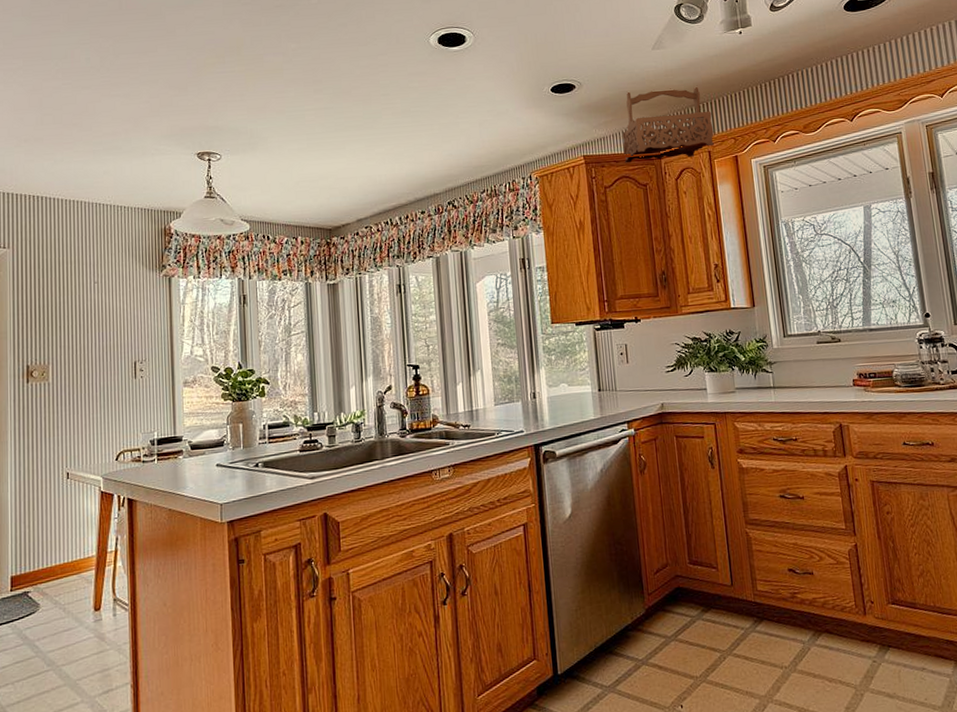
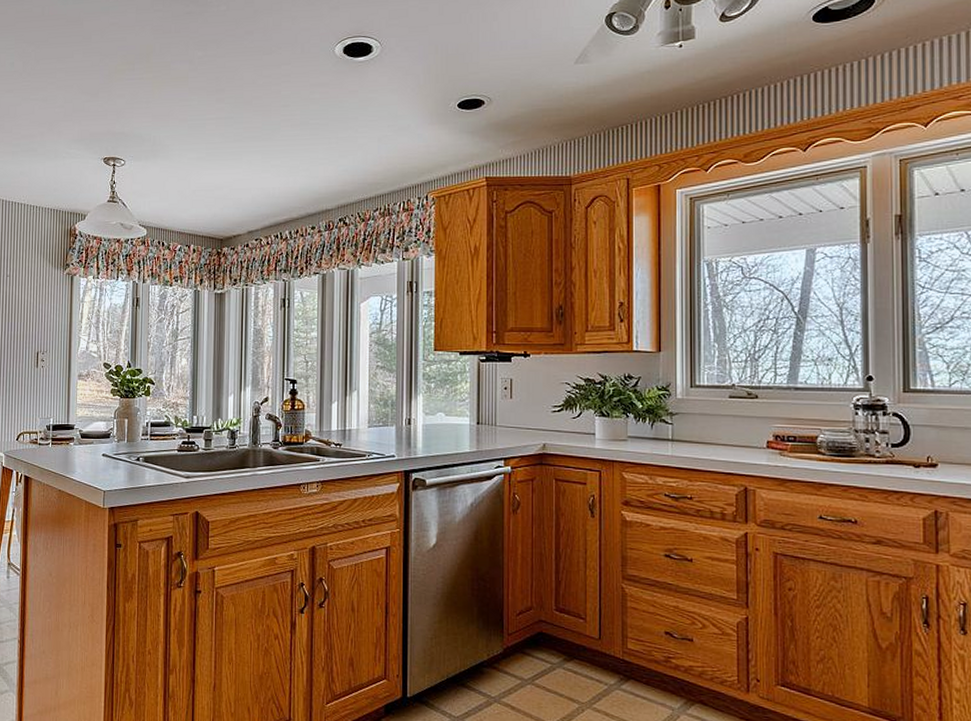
decorative basket: present [622,85,714,163] -> none [530,104,636,188]

